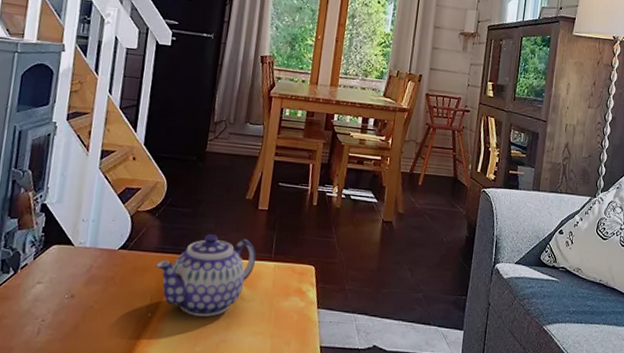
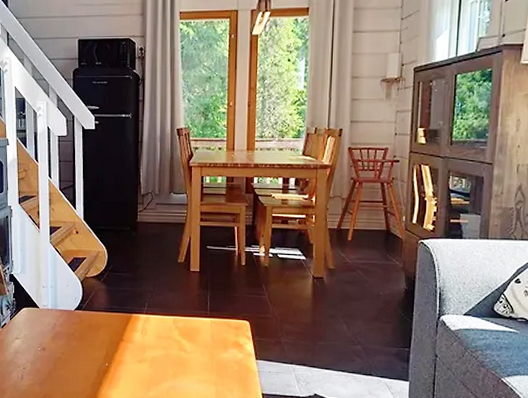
teapot: present [155,234,256,317] -> none [107,295,194,366]

